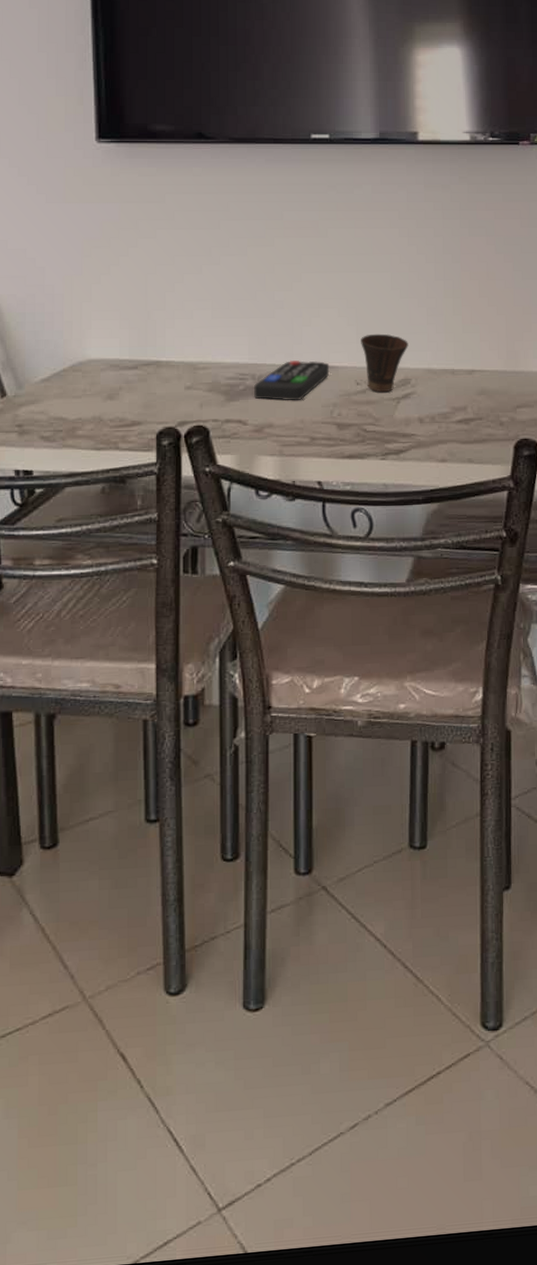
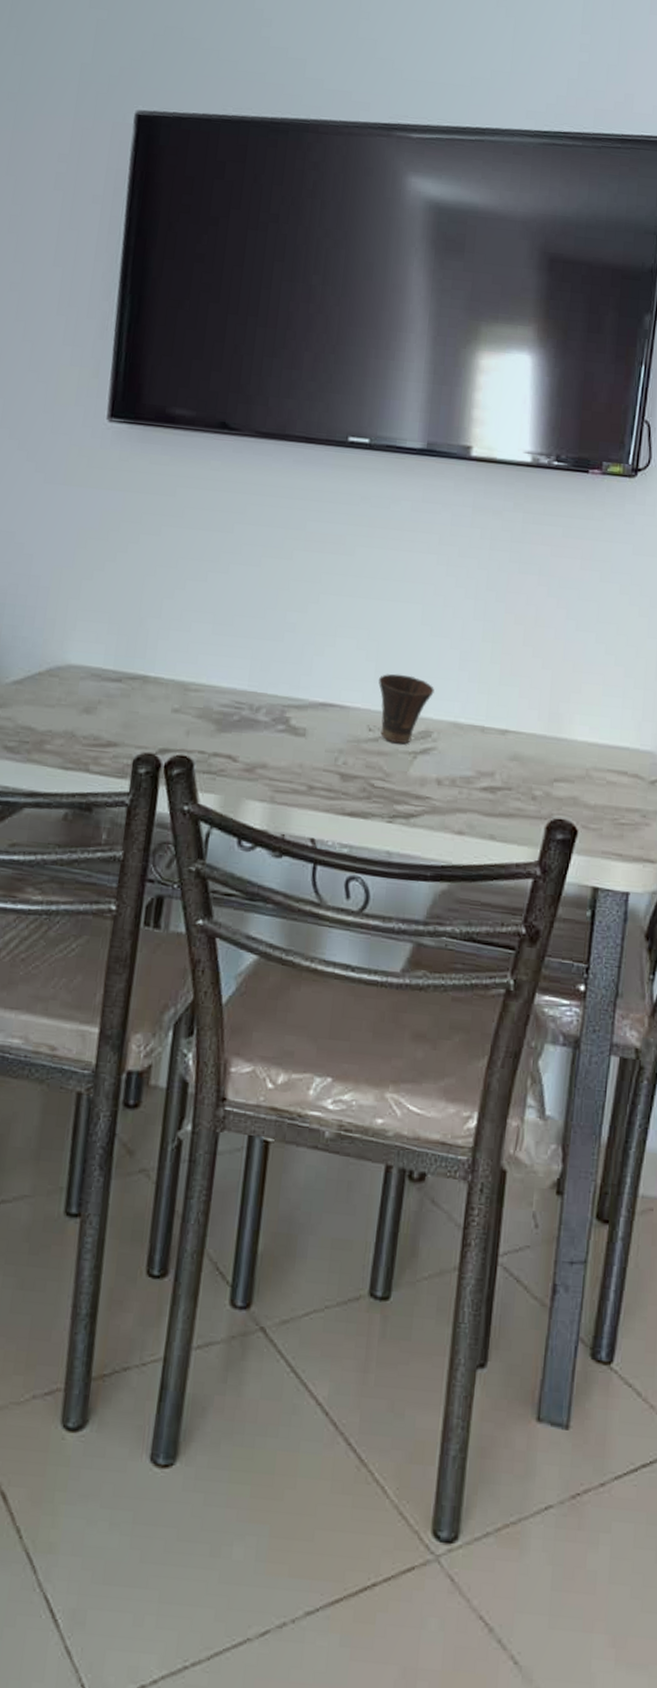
remote control: present [253,360,330,401] -> none [248,693,340,741]

